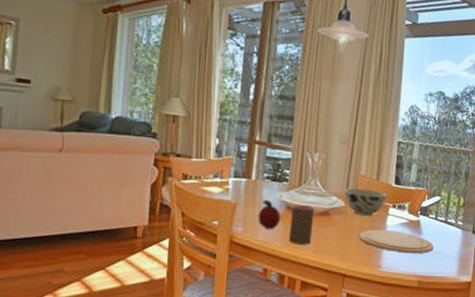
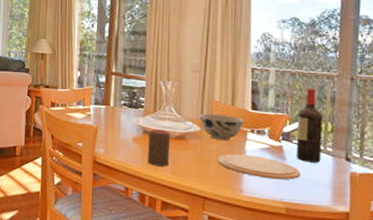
fruit: present [258,199,281,230] -> none [117,124,139,152]
wine bottle: none [431,163,457,236] -> present [295,88,323,163]

